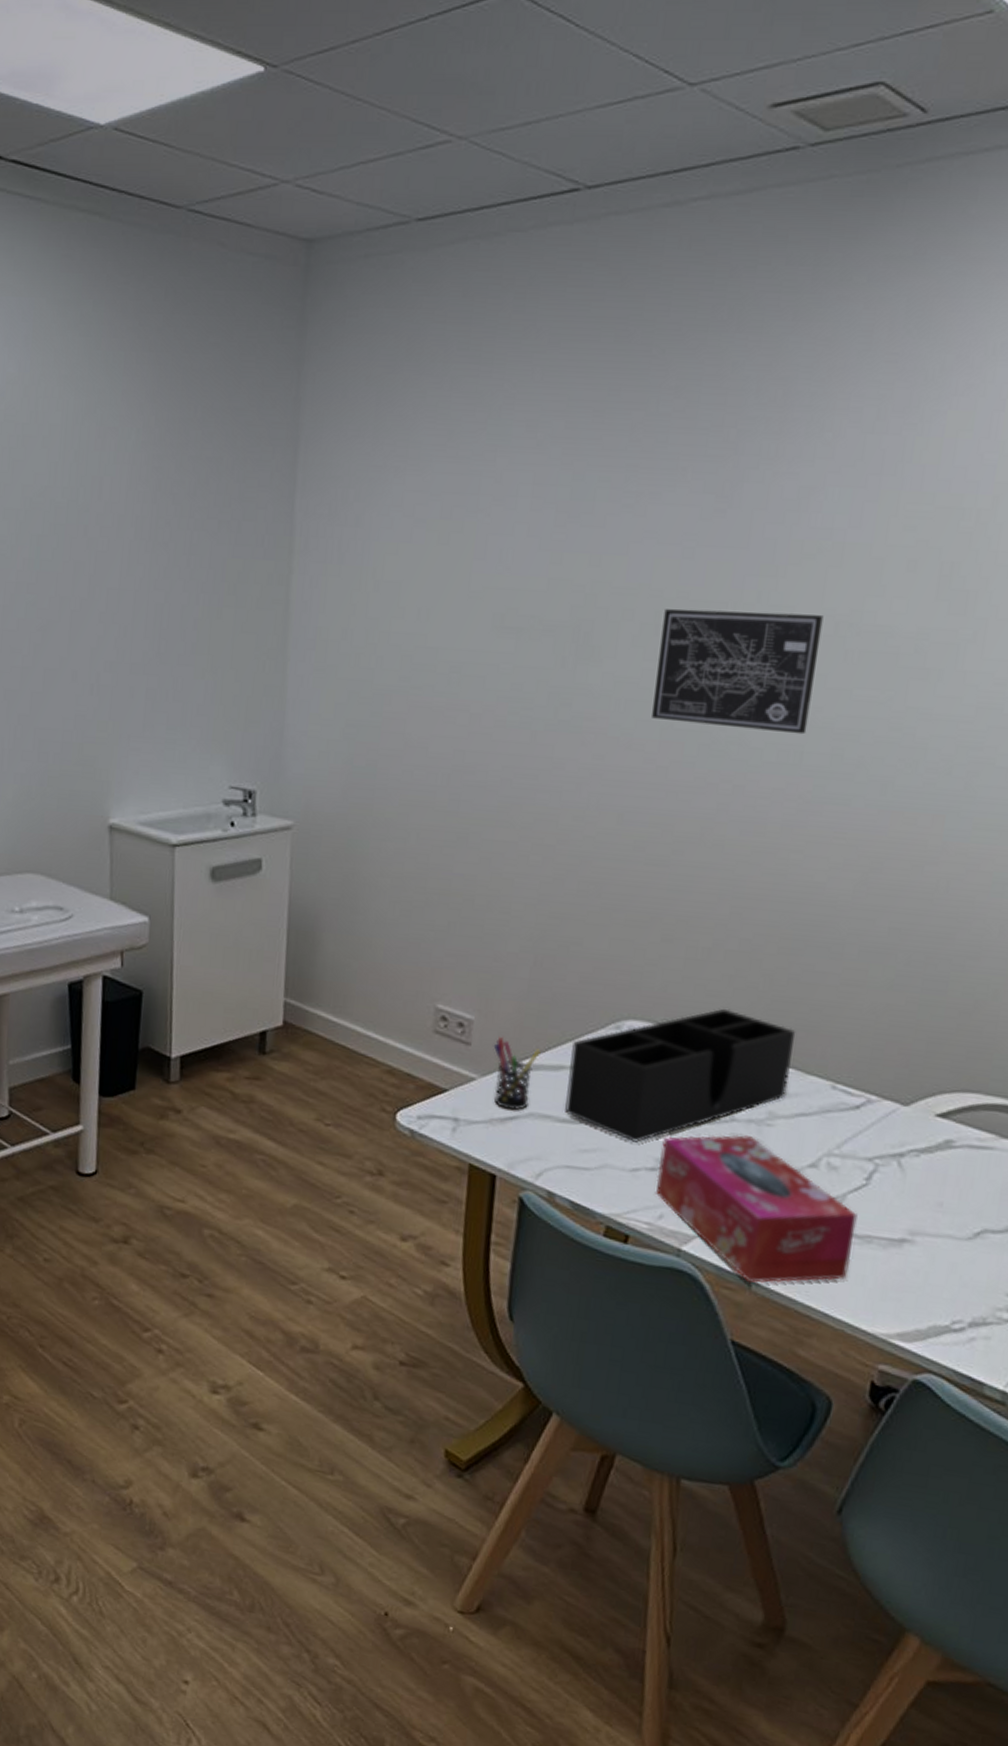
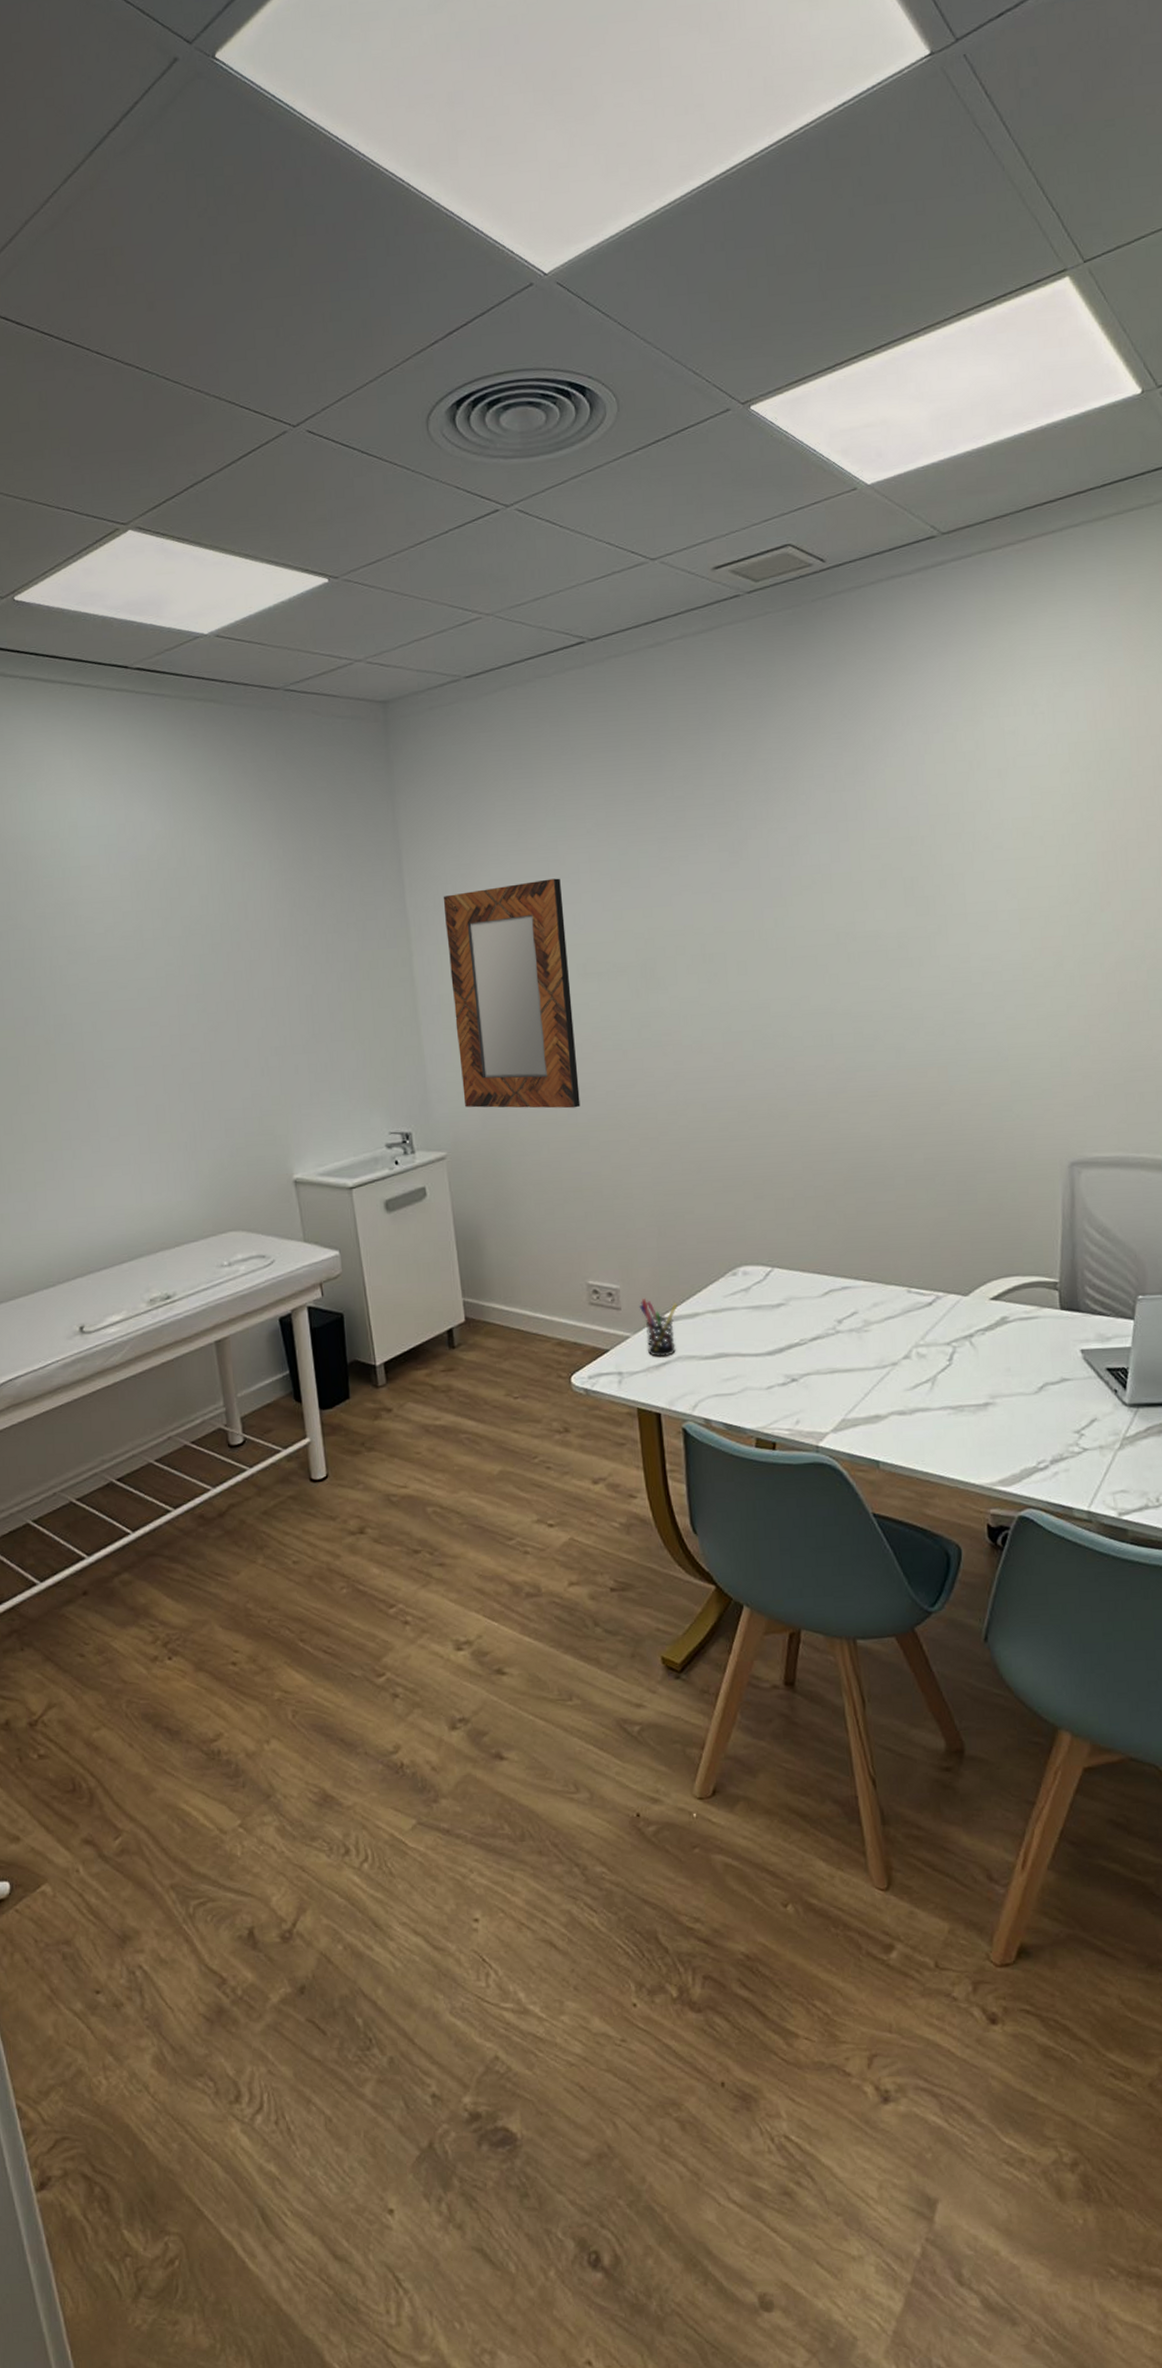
home mirror: none [325,499,492,793] -> present [443,878,580,1109]
desk organizer: present [565,1008,796,1143] -> none [700,1243,874,1365]
wall art: present [652,608,824,735] -> none [707,930,832,1027]
tissue box: present [655,1135,858,1284] -> none [787,1342,951,1462]

